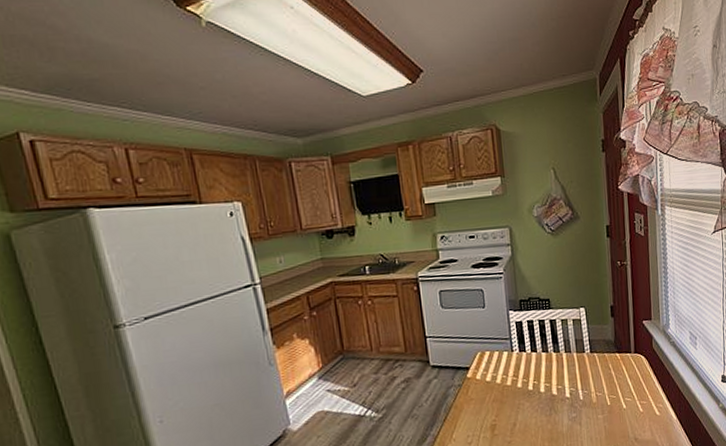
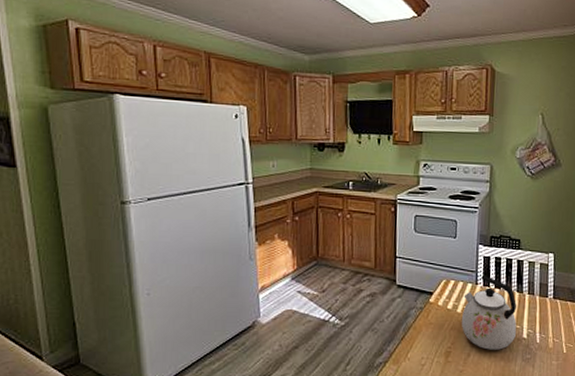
kettle: none [501,340,559,416] -> present [461,275,517,350]

